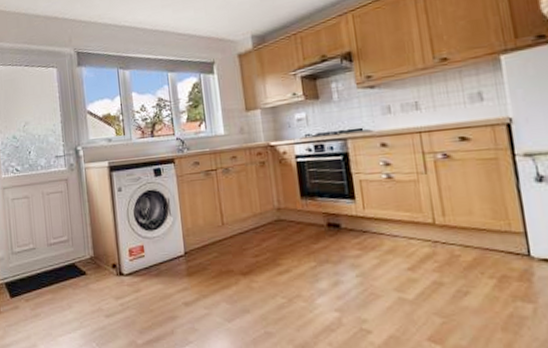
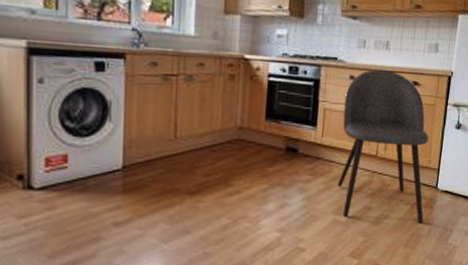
dining chair: none [380,130,522,301] -> present [337,69,429,223]

